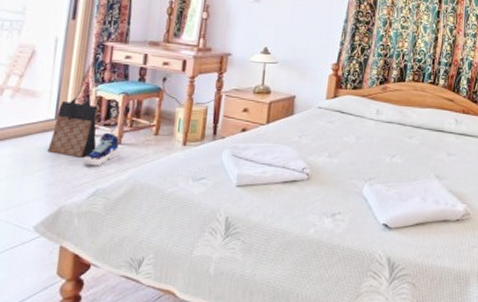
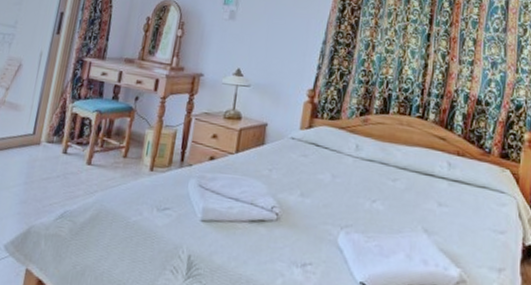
bag: present [47,98,98,158] -> none [23,113,73,176]
sneaker: present [83,132,119,166] -> none [54,151,90,187]

